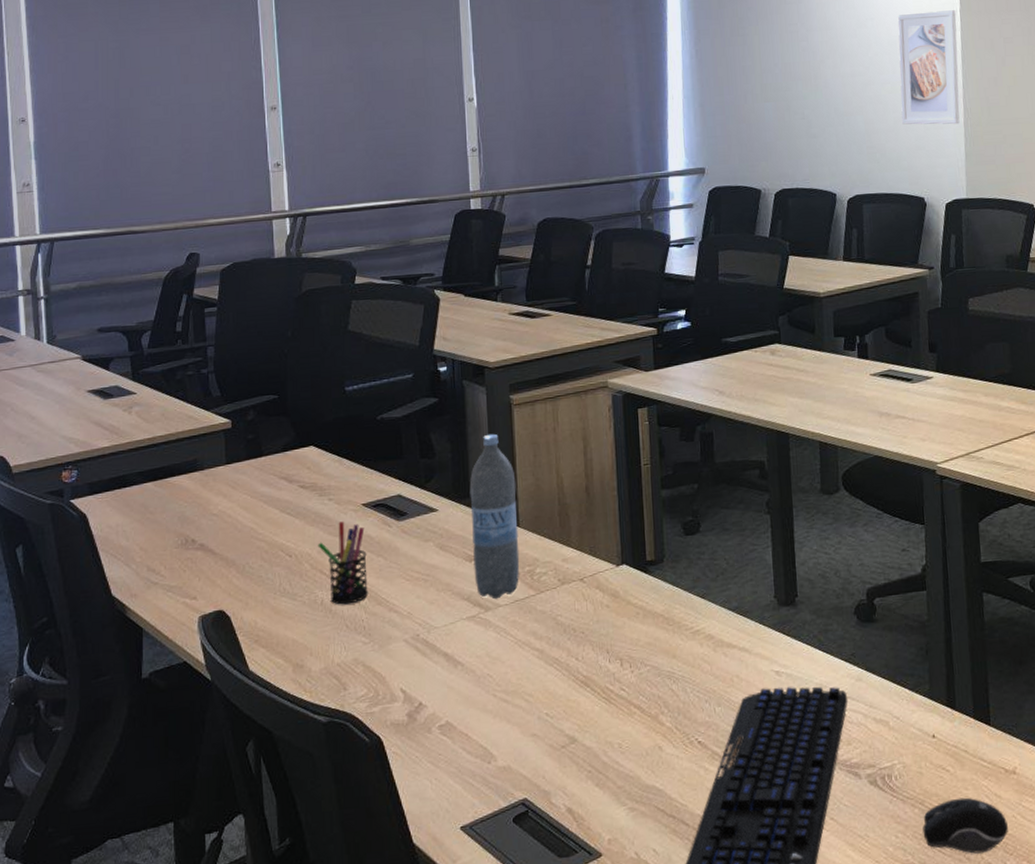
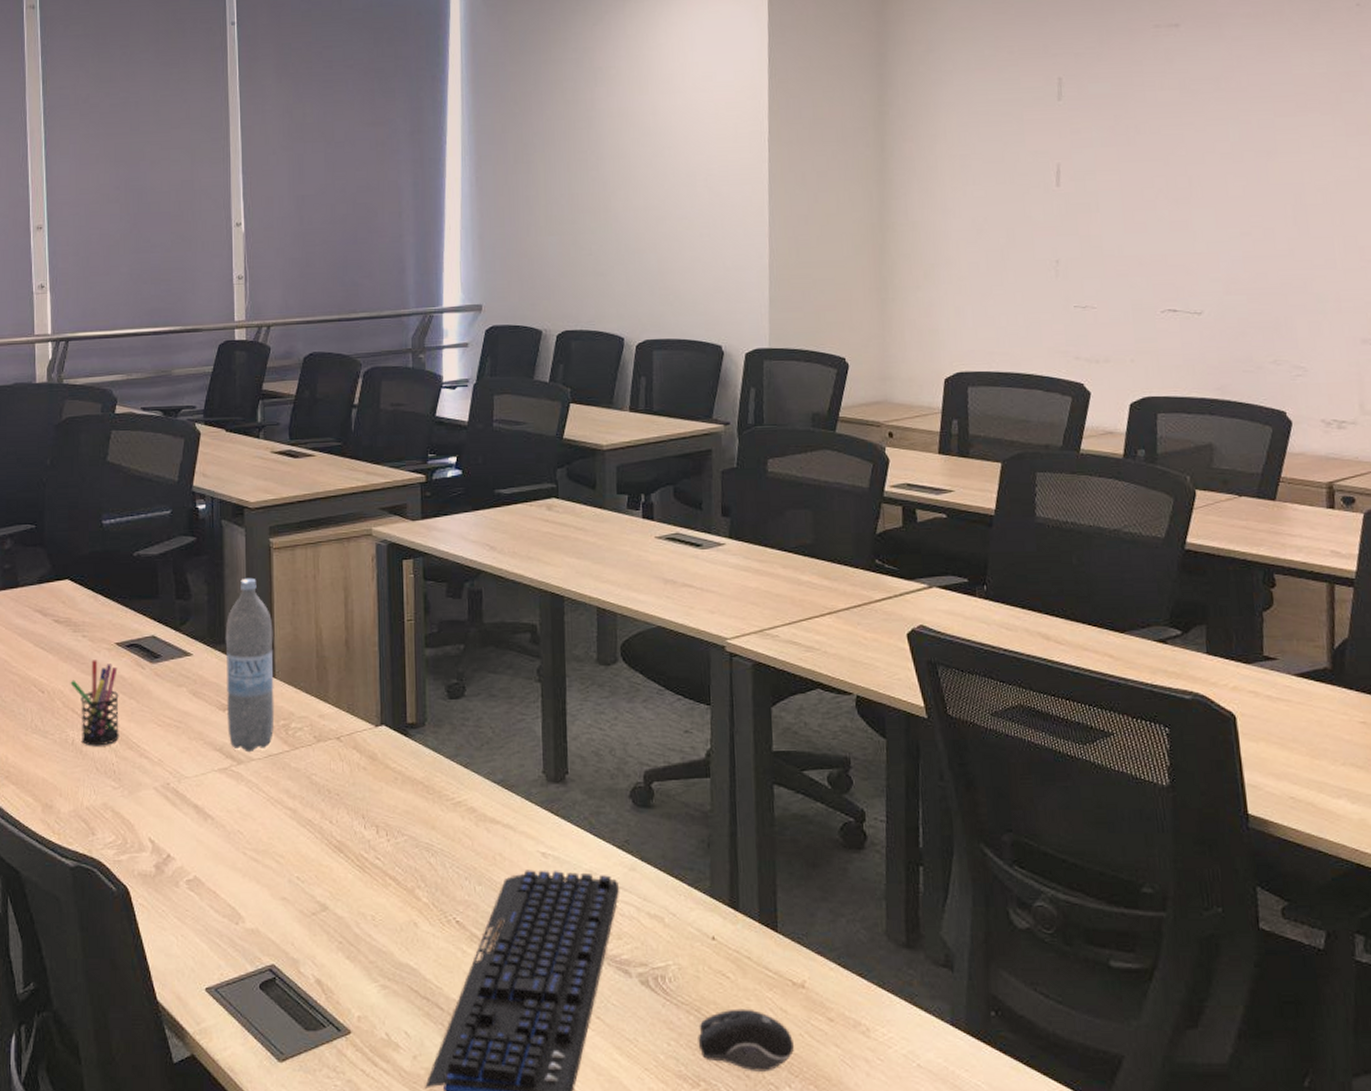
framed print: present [897,10,960,125] -> none [698,139,765,266]

